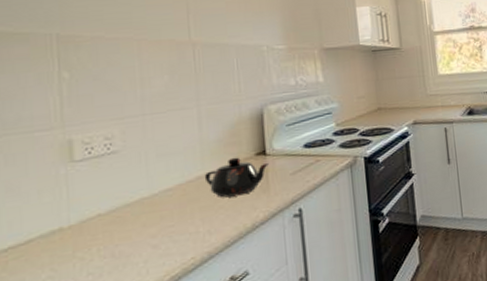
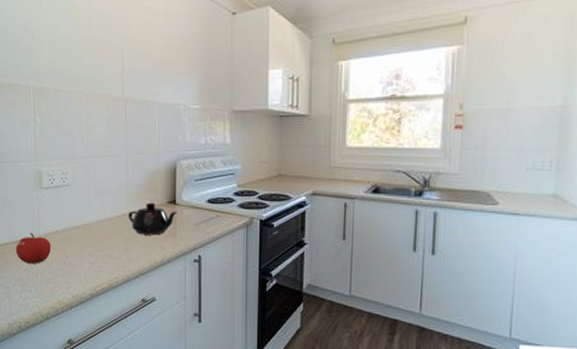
fruit: none [28,224,91,269] -> present [15,232,52,264]

